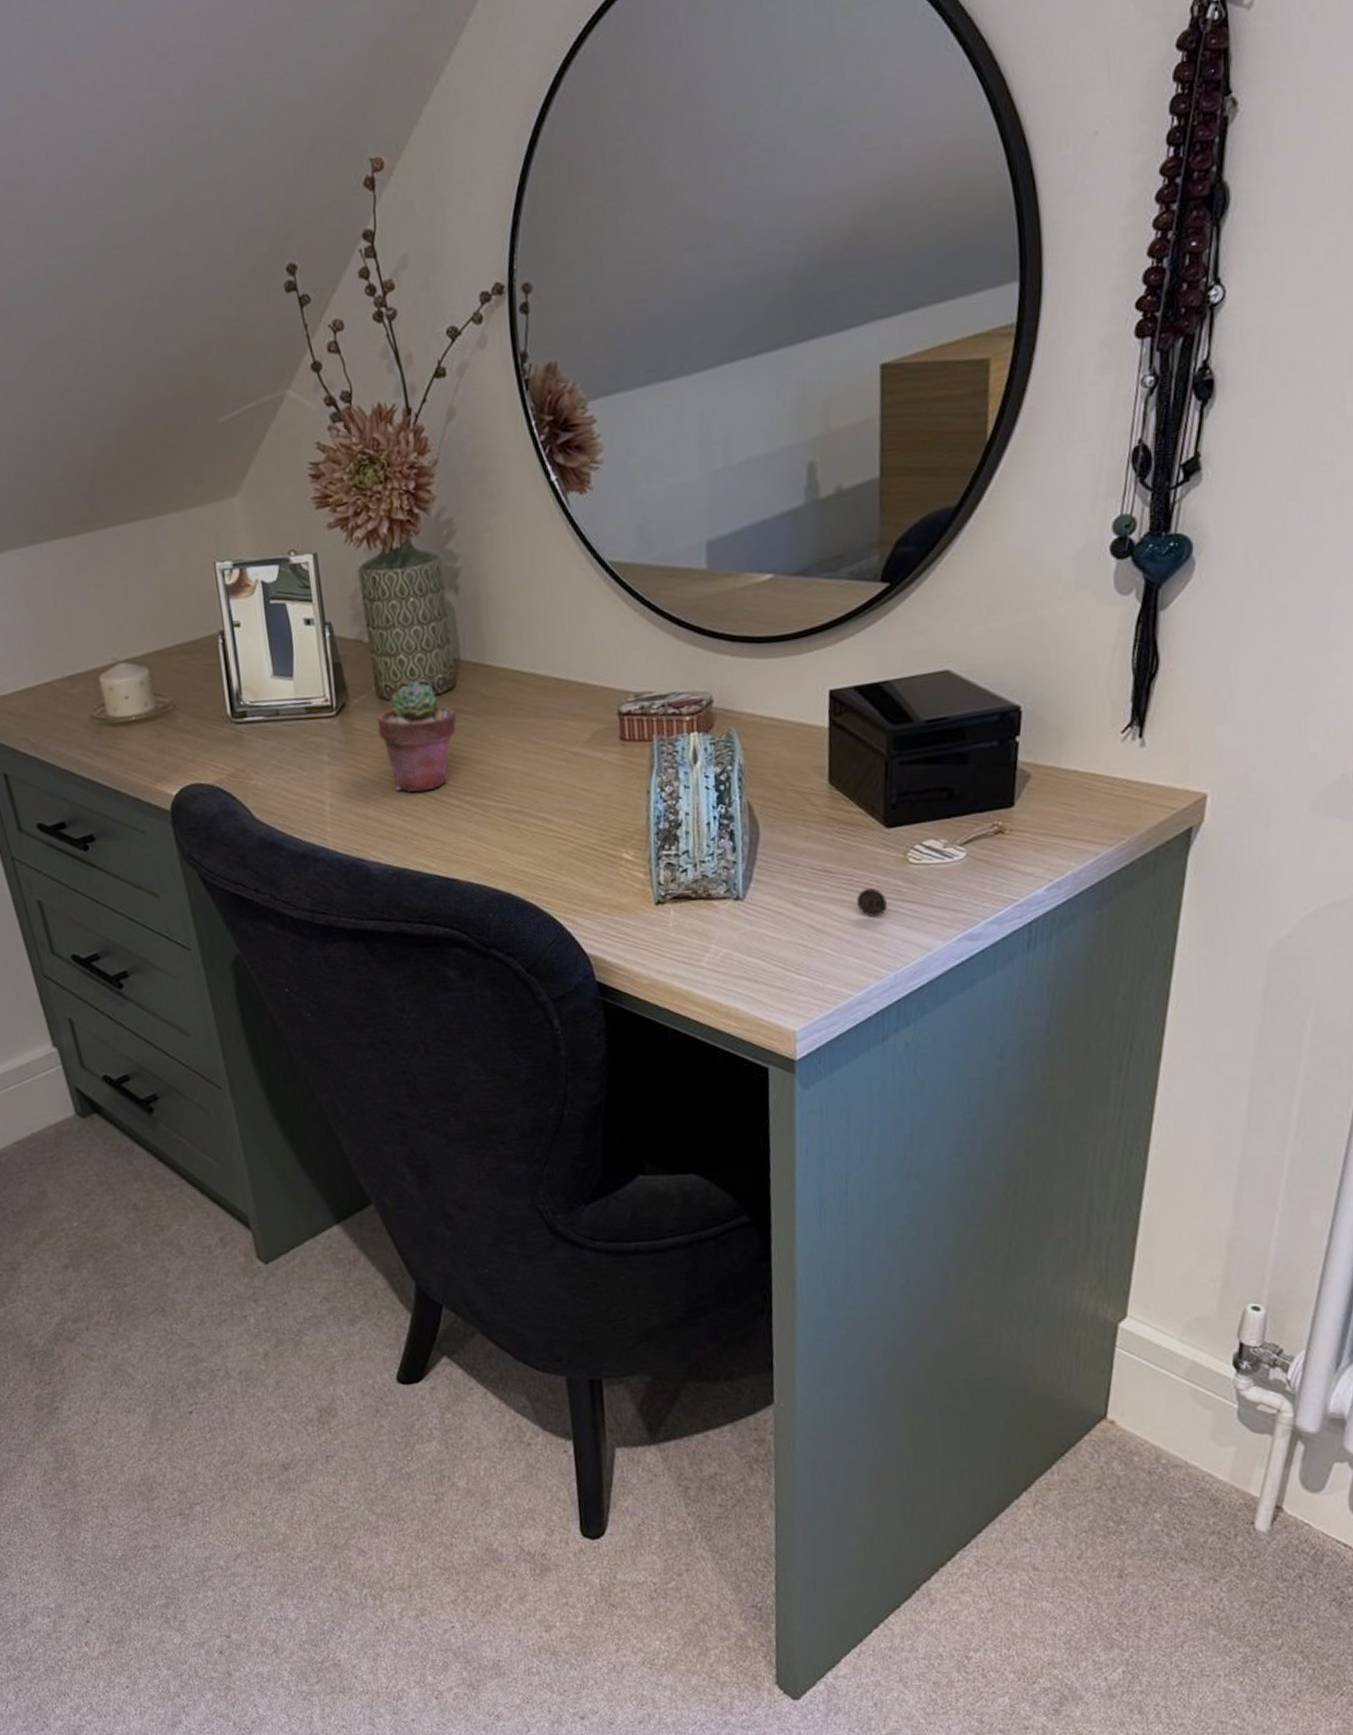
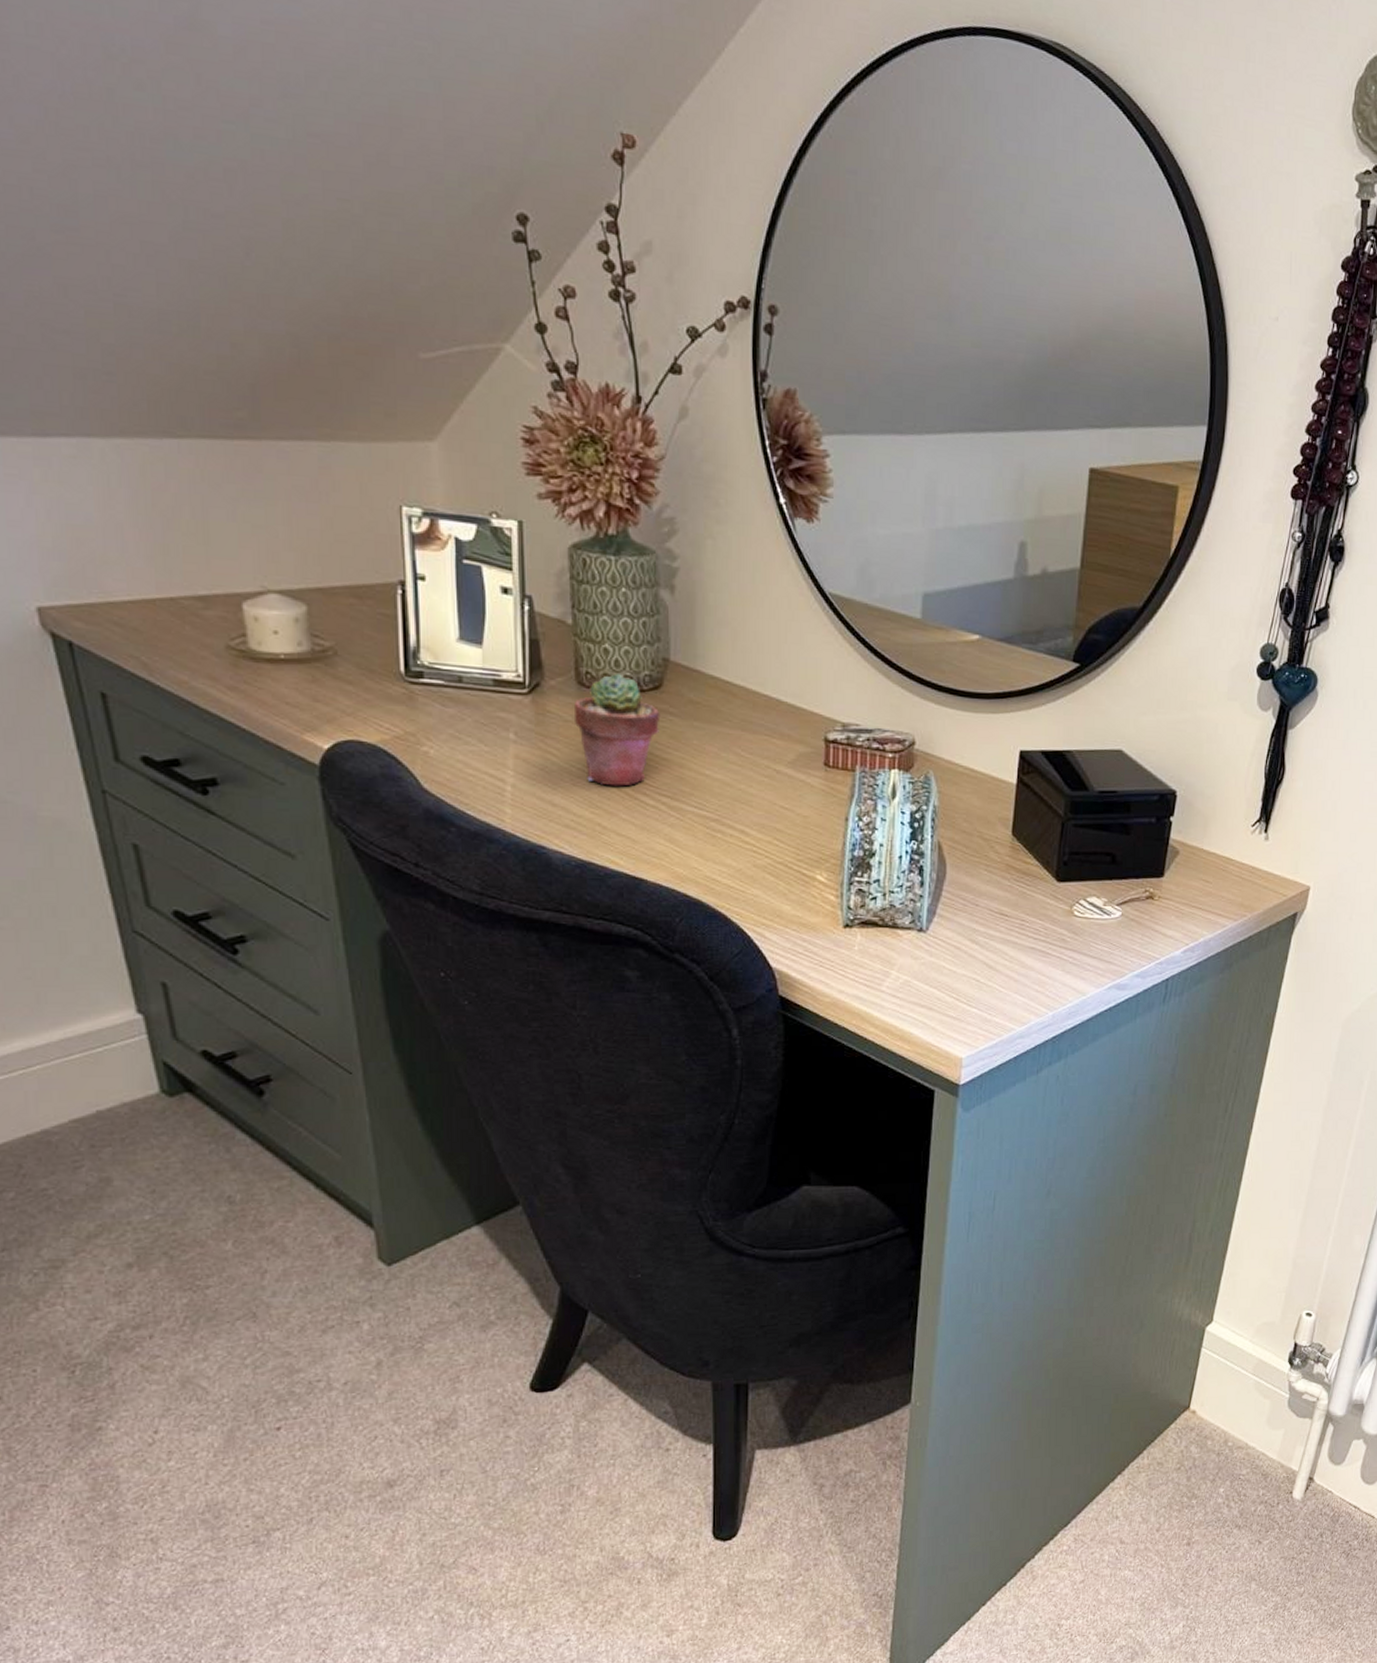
coin: present [856,888,887,918] -> none [1026,934,1052,961]

